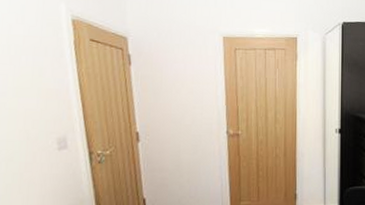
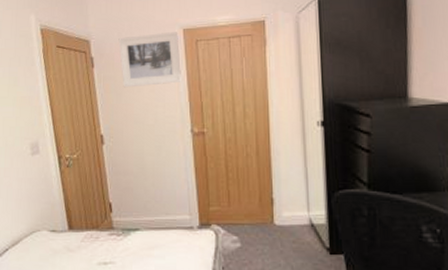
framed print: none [158,38,220,88] -> present [118,32,181,88]

